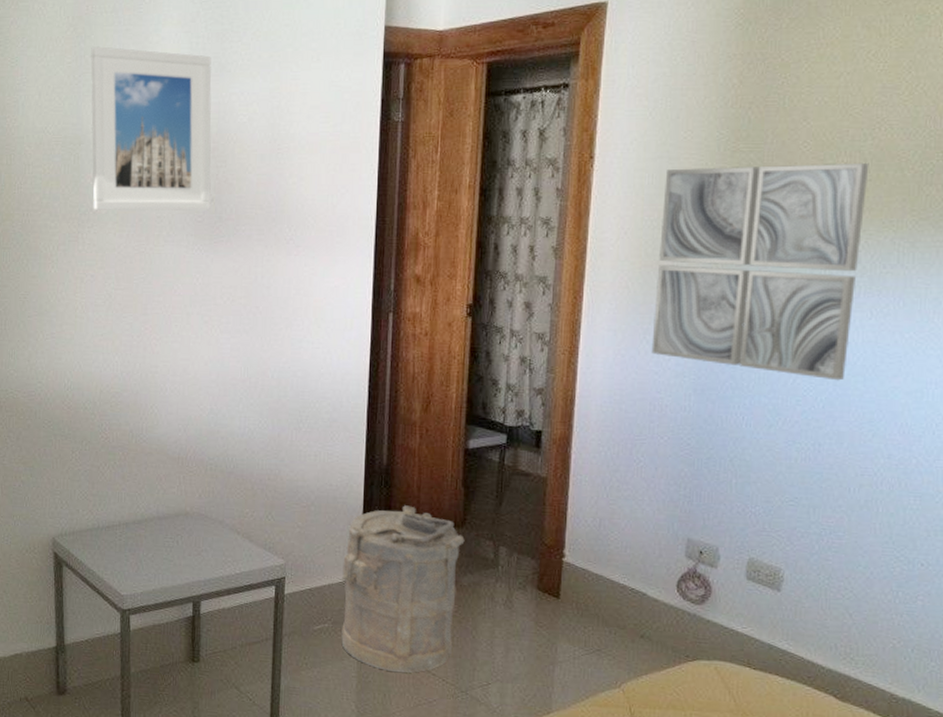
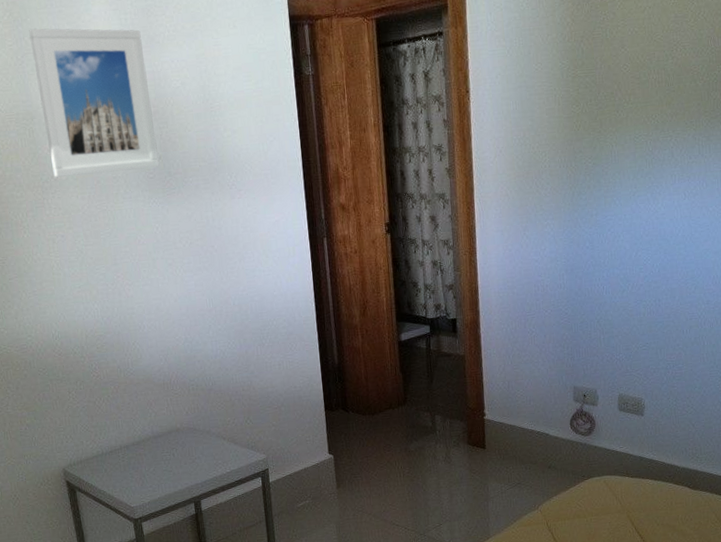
laundry hamper: present [341,505,465,673] -> none [313,394,409,529]
wall art: present [651,162,869,381] -> none [525,77,672,250]

